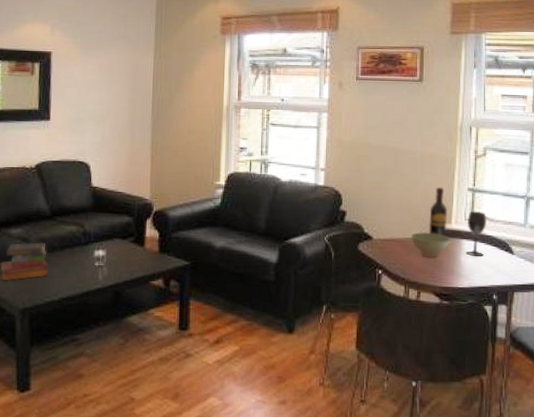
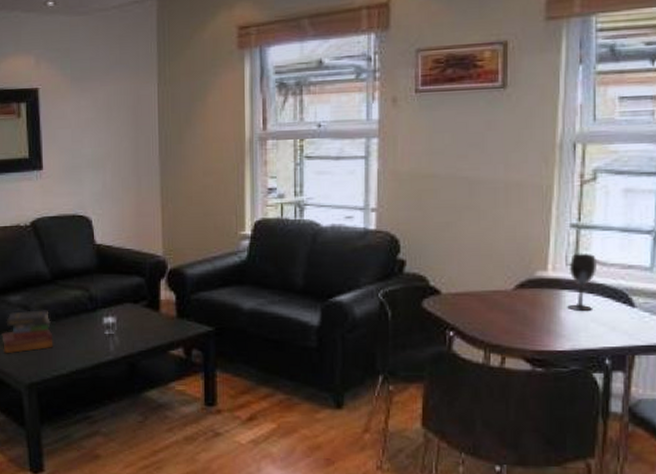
bowl: present [411,231,450,257] -> none [491,282,546,314]
wine bottle: present [428,187,448,236] -> none [515,224,542,287]

